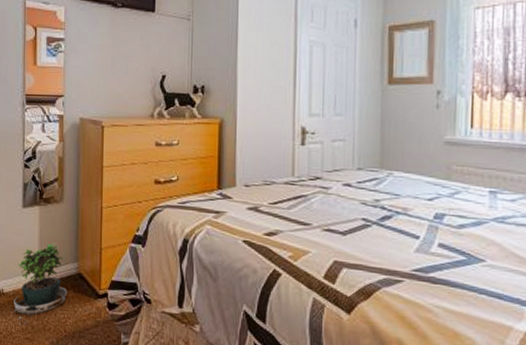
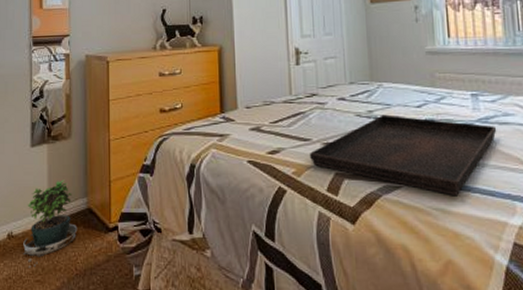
serving tray: none [309,205,514,296] -> present [310,114,497,197]

